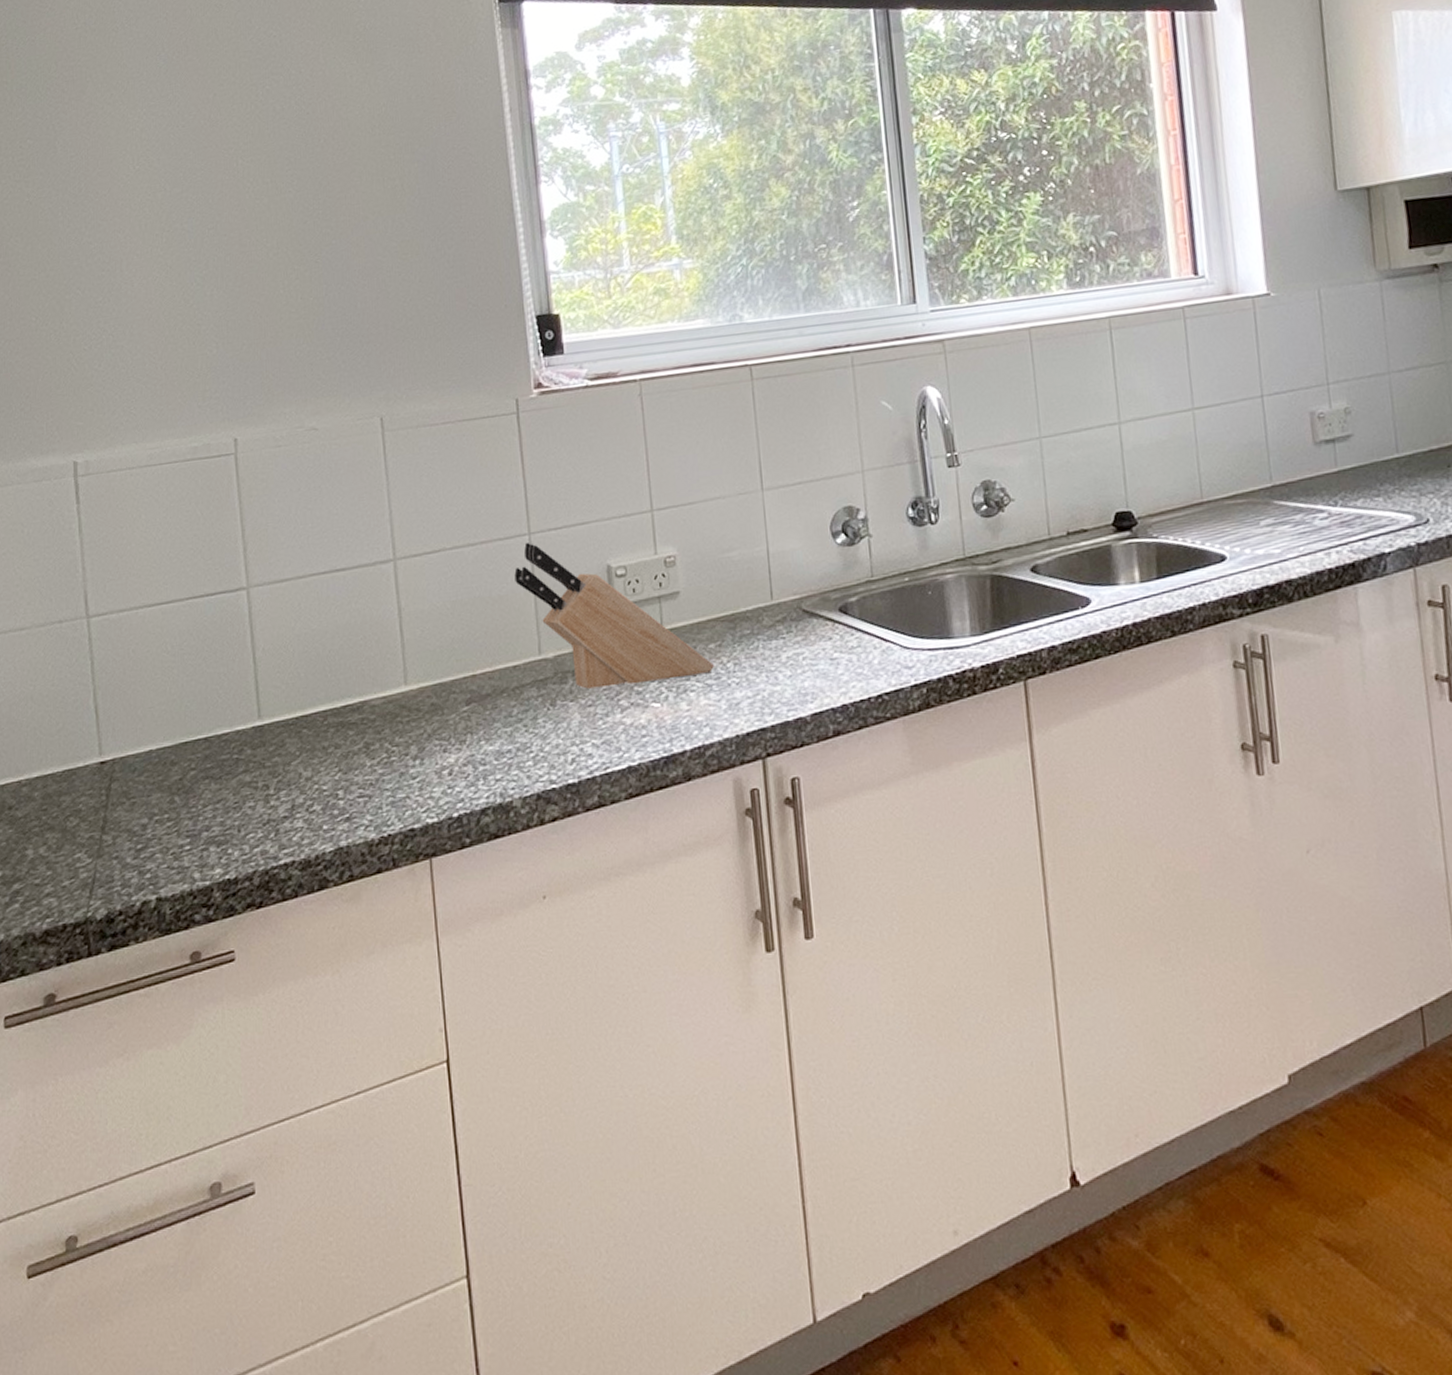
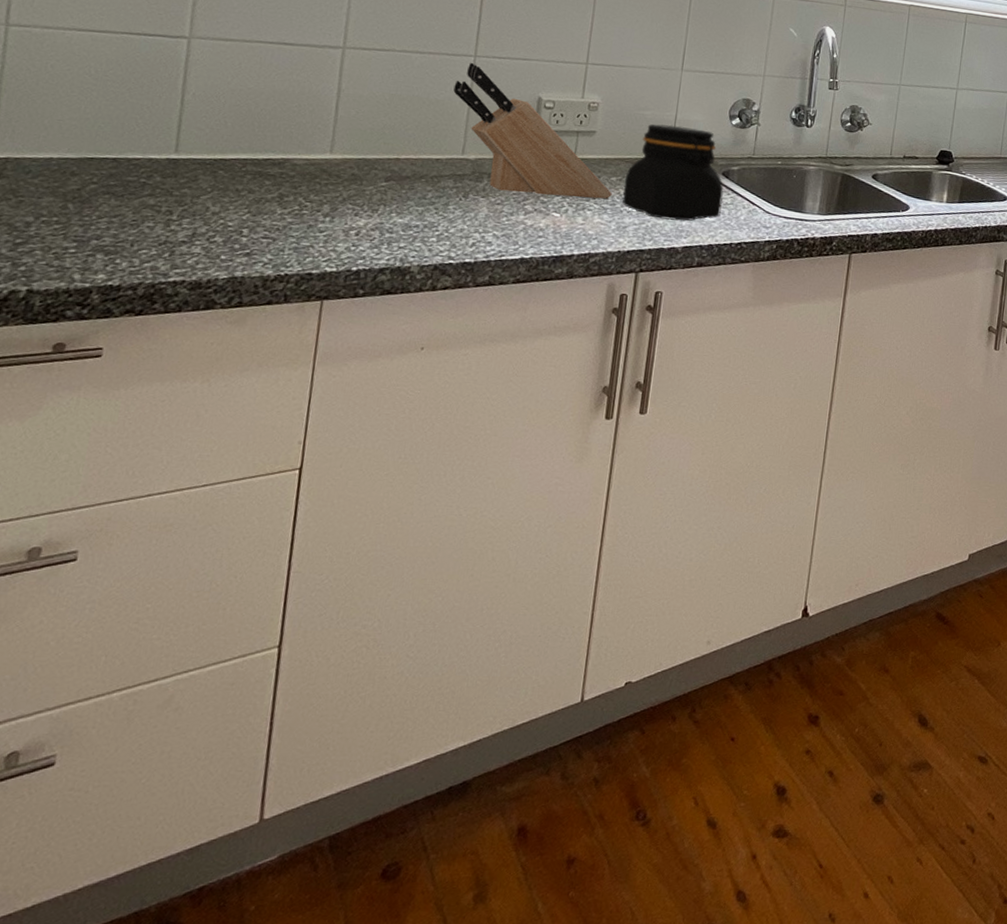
jar: none [724,559,848,685] -> present [622,124,724,221]

